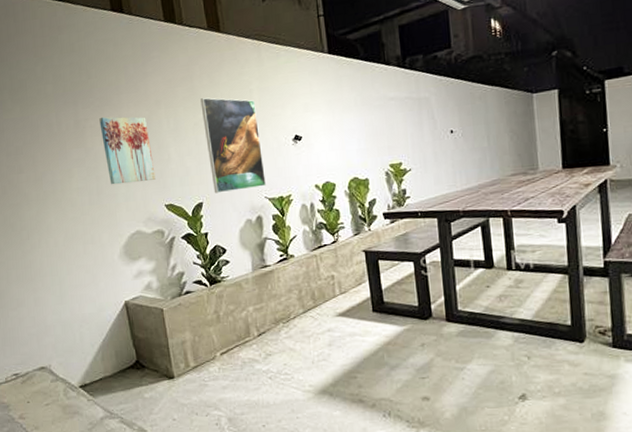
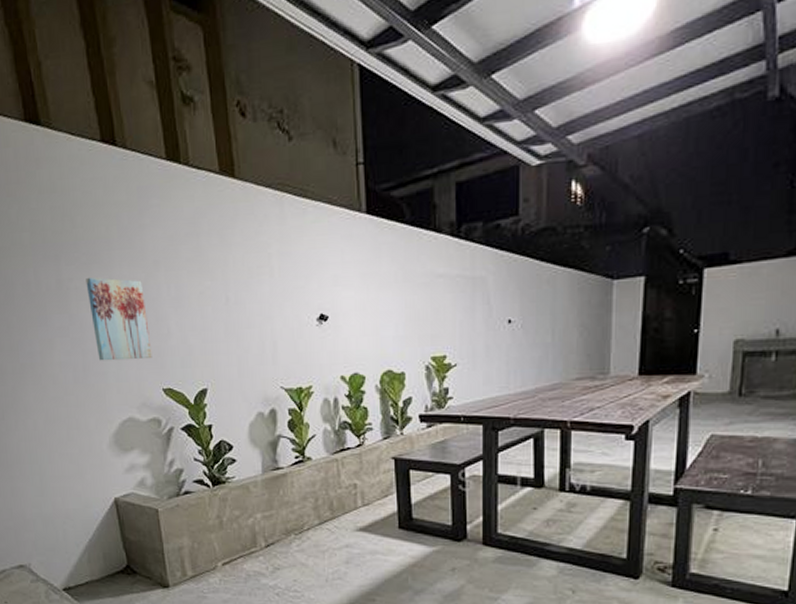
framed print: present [200,97,266,194] -> none [208,261,283,379]

